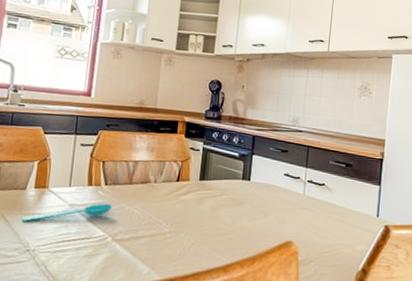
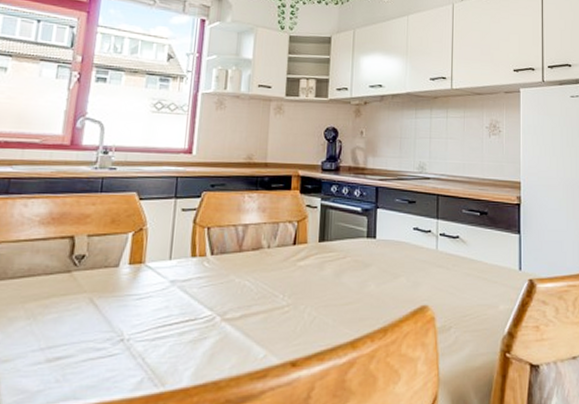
spoon: present [21,203,113,222] -> none [114,276,221,305]

